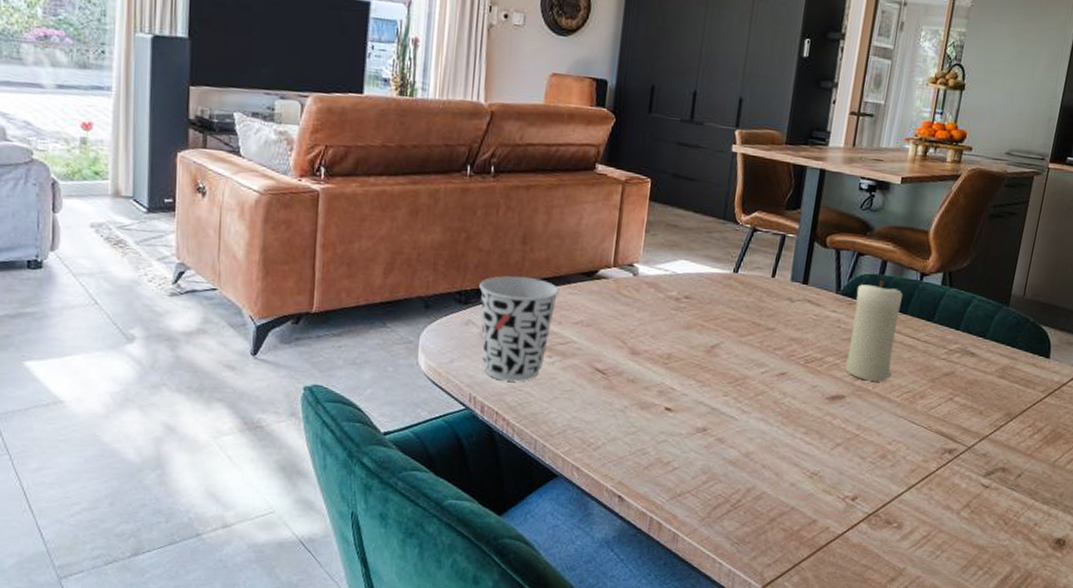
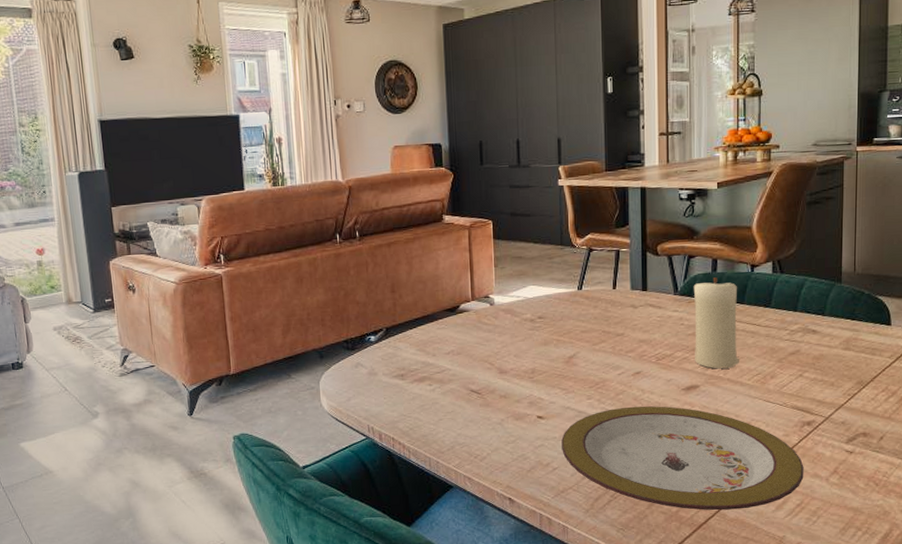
cup: present [479,275,559,382] -> none [362,319,429,411]
plate: none [686,409,938,535] -> present [561,406,804,511]

